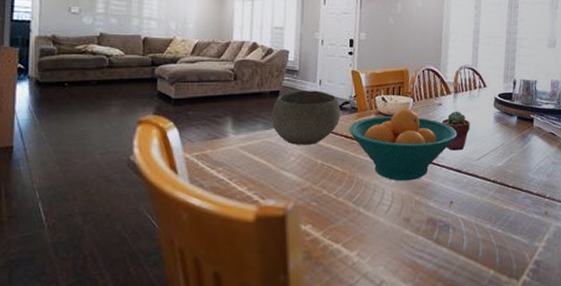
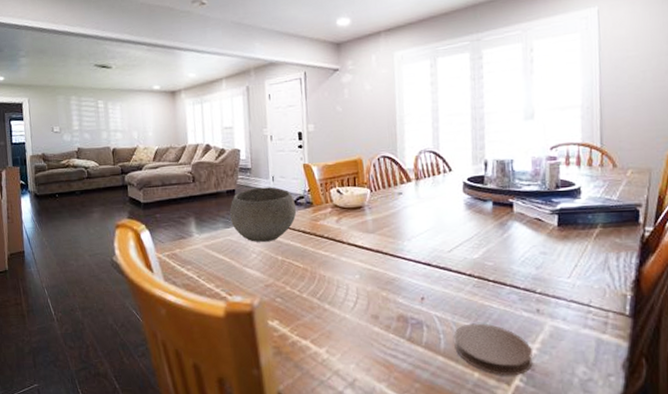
fruit bowl: present [348,109,458,181] -> none [305,200,424,276]
potted succulent: present [441,111,470,151] -> none [404,199,437,243]
coaster: none [475,225,539,272] -> present [454,323,533,376]

